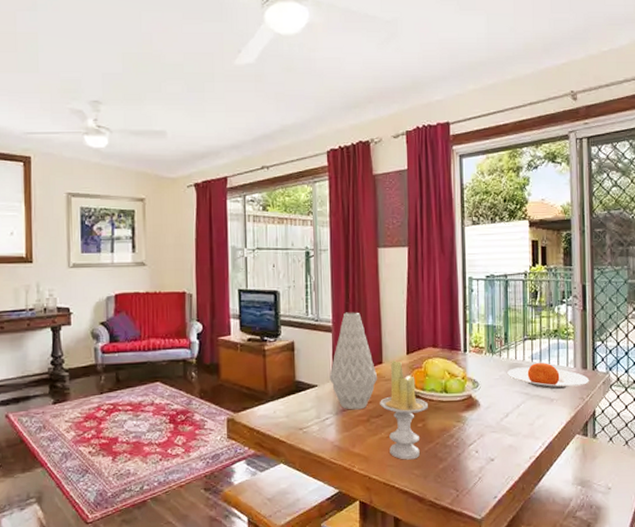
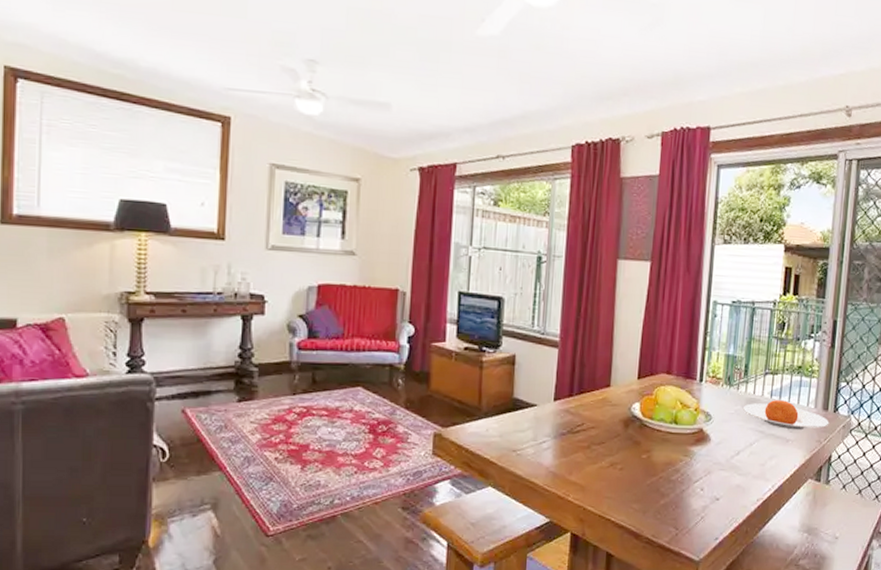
vase: present [329,312,378,410] -> none [551,327,604,435]
candle: present [380,359,428,460] -> none [603,383,655,493]

